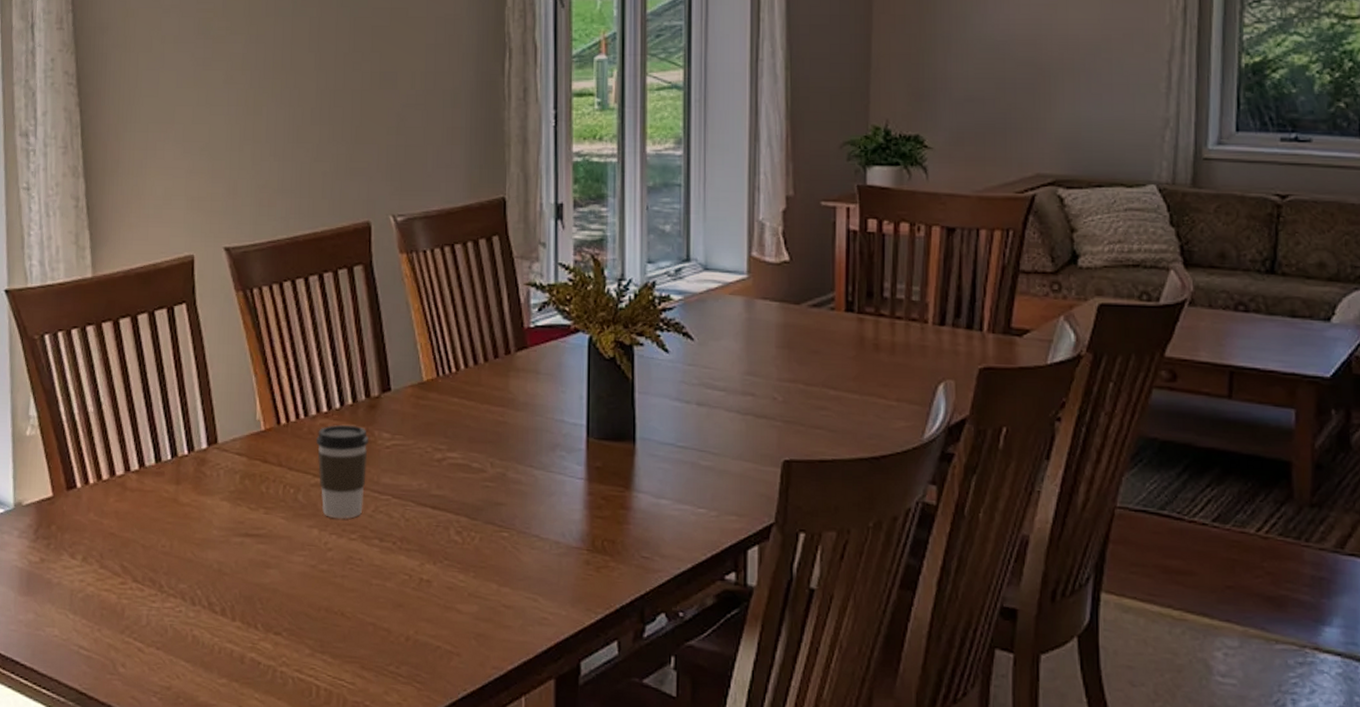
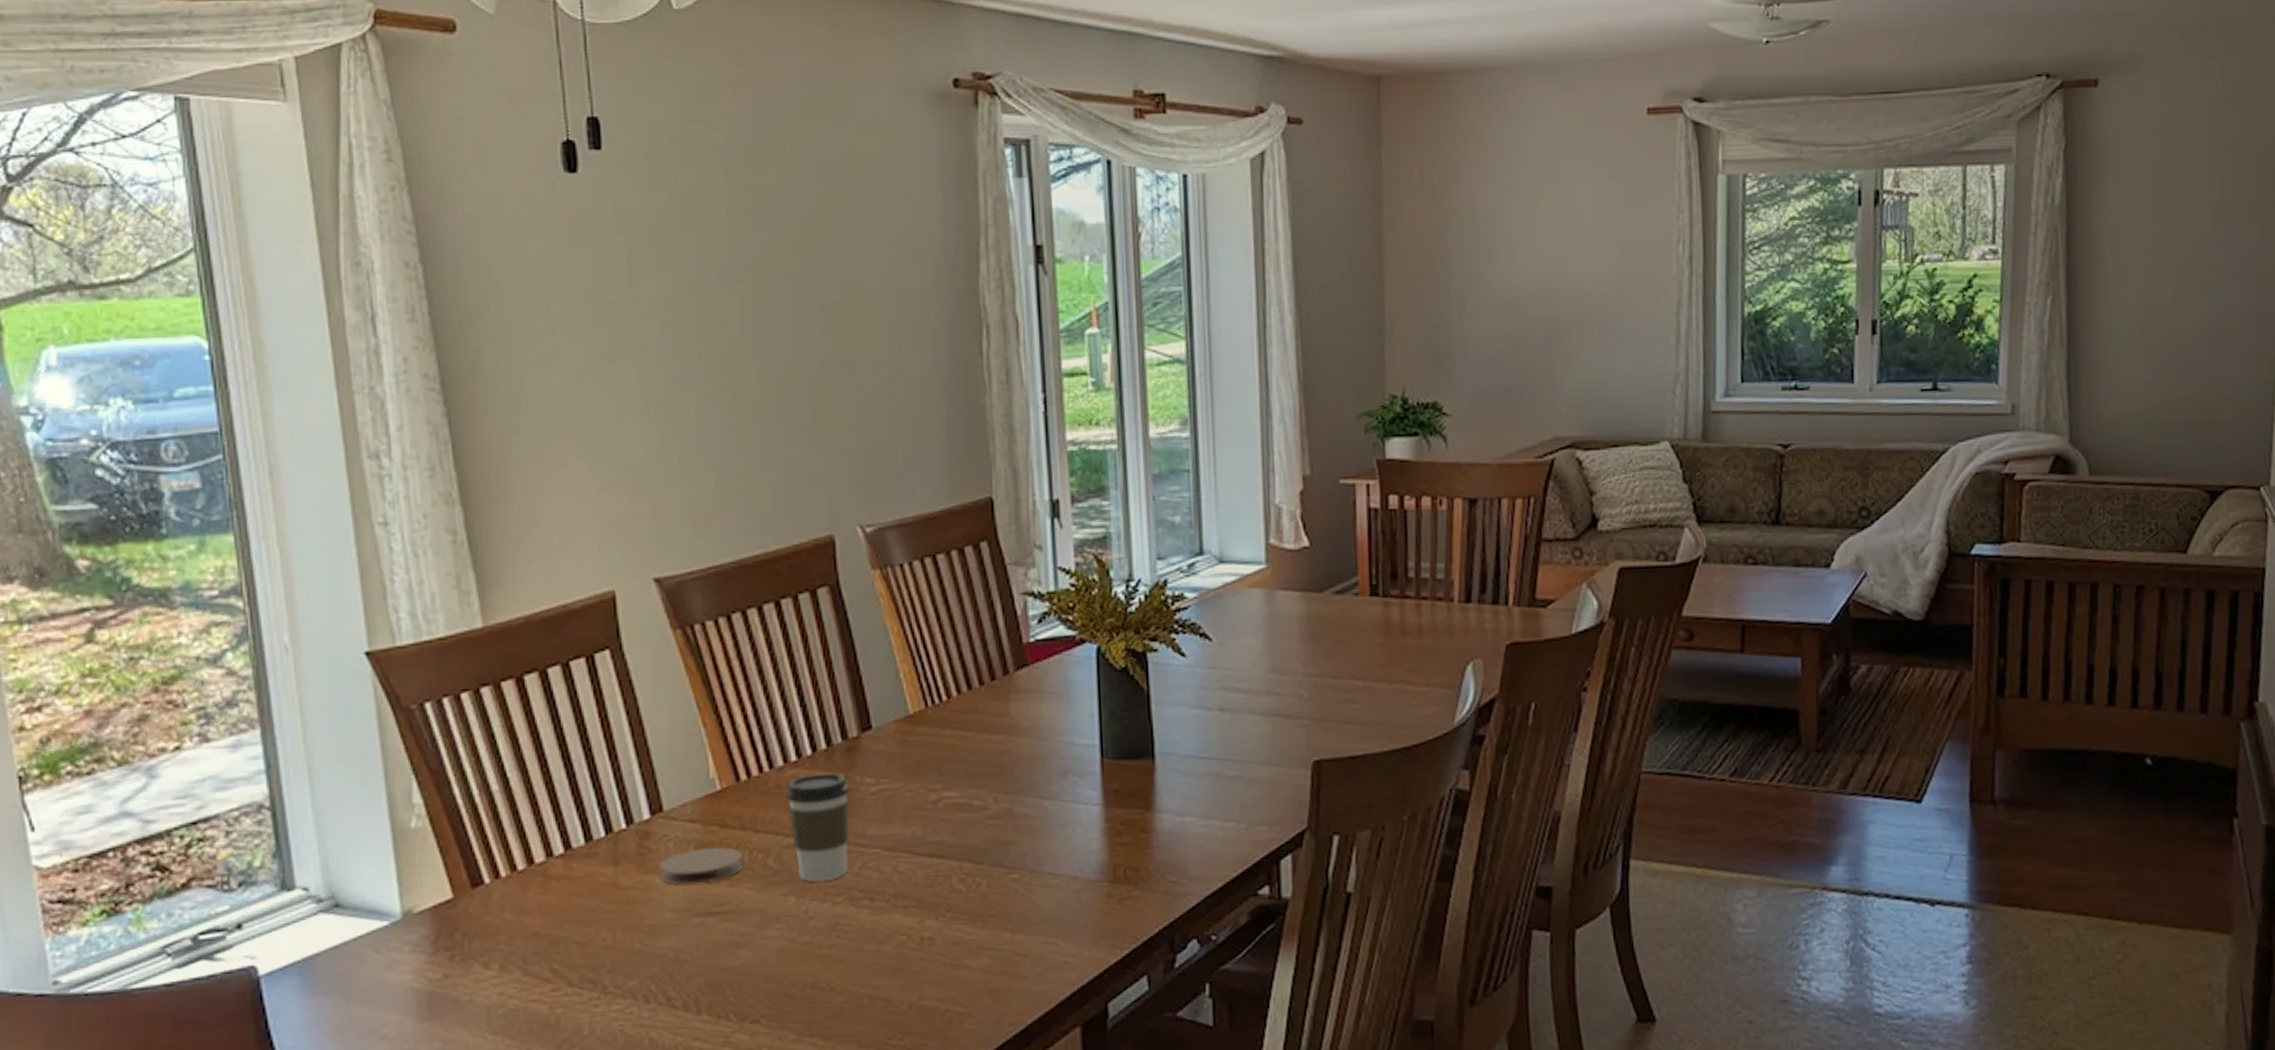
coaster: none [211,478,278,509] -> present [659,847,744,885]

